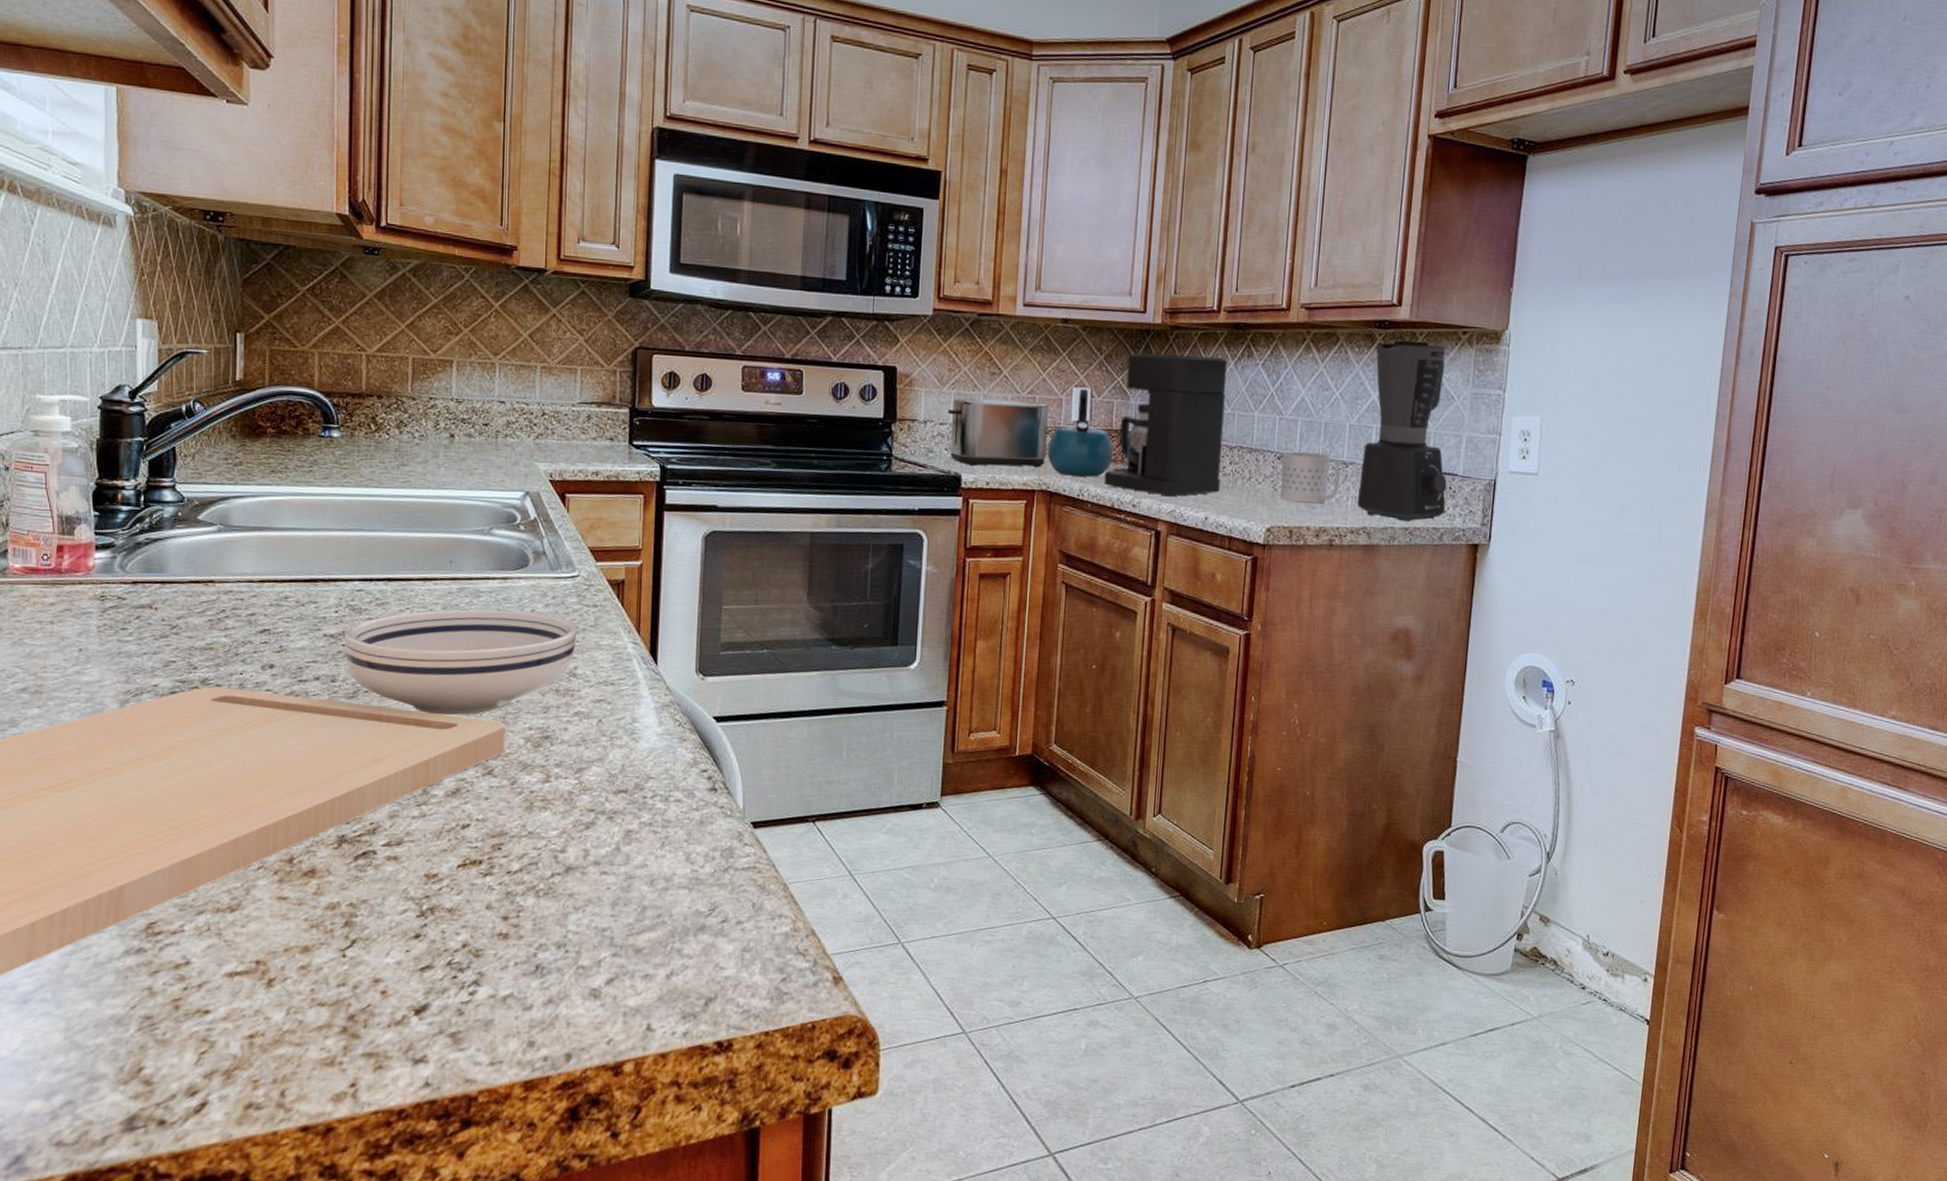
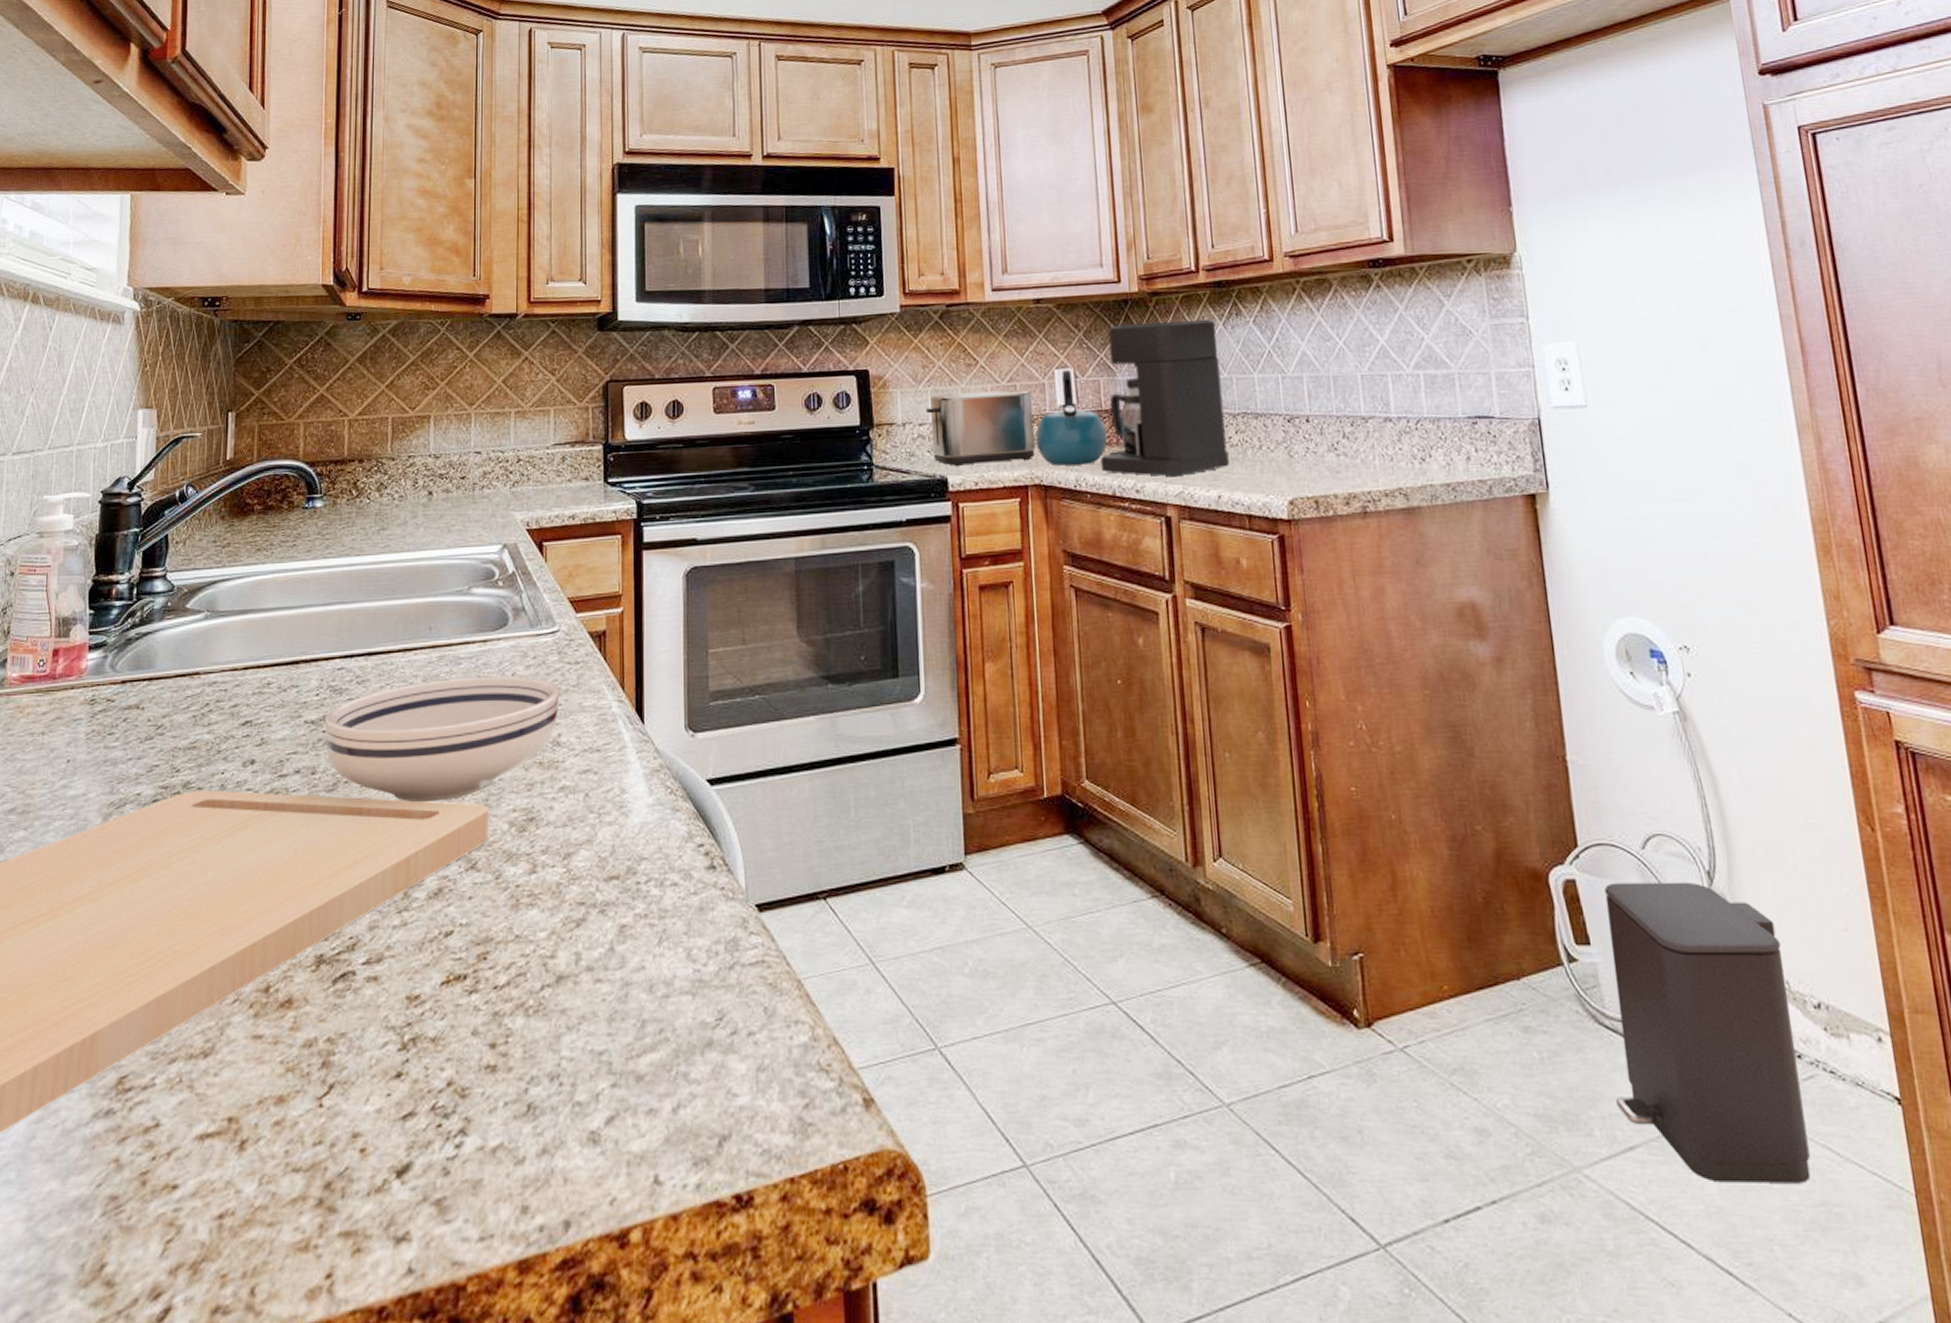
mug: present [1280,451,1340,504] -> none [1293,410,1363,468]
blender: present [1357,340,1447,523] -> none [1374,275,1490,478]
pedal bin: none [1438,855,1590,1073] -> present [1604,881,1811,1183]

